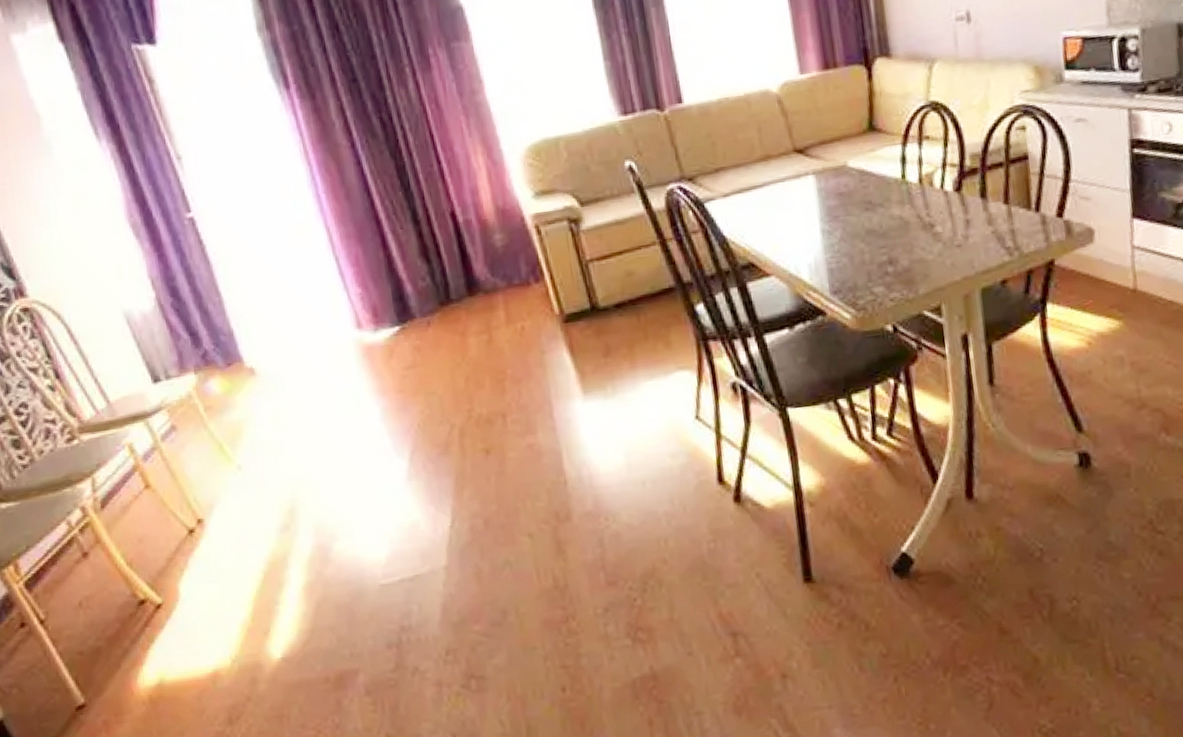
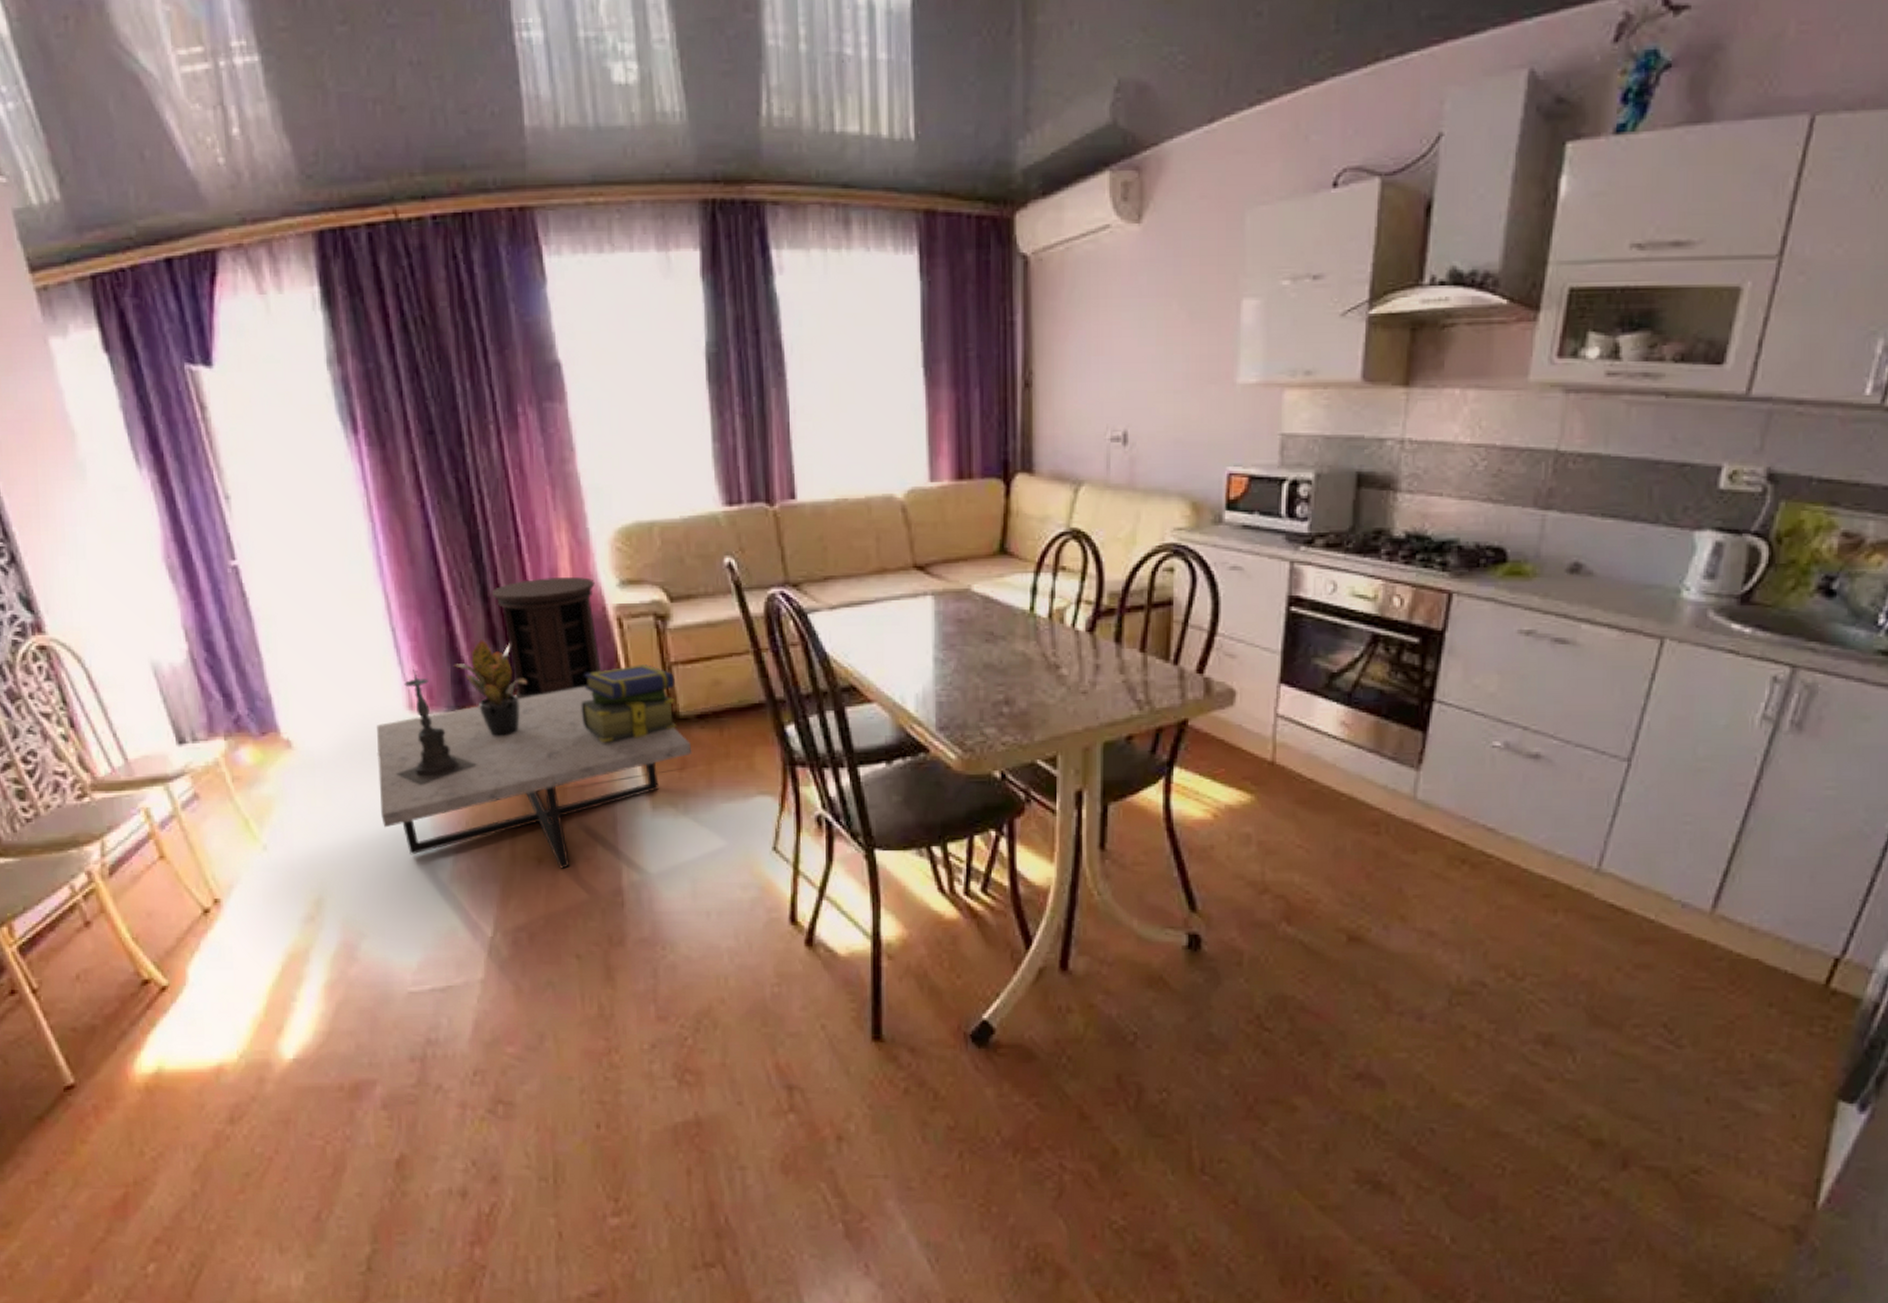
coffee table: none [330,290,614,460] -> present [377,686,692,869]
candle holder: none [350,289,423,395] -> present [395,665,477,785]
potted plant: none [393,259,460,345] -> present [453,640,527,737]
side table: none [422,193,525,309] -> present [492,577,601,700]
stack of books: none [510,264,598,339] -> present [581,664,677,743]

